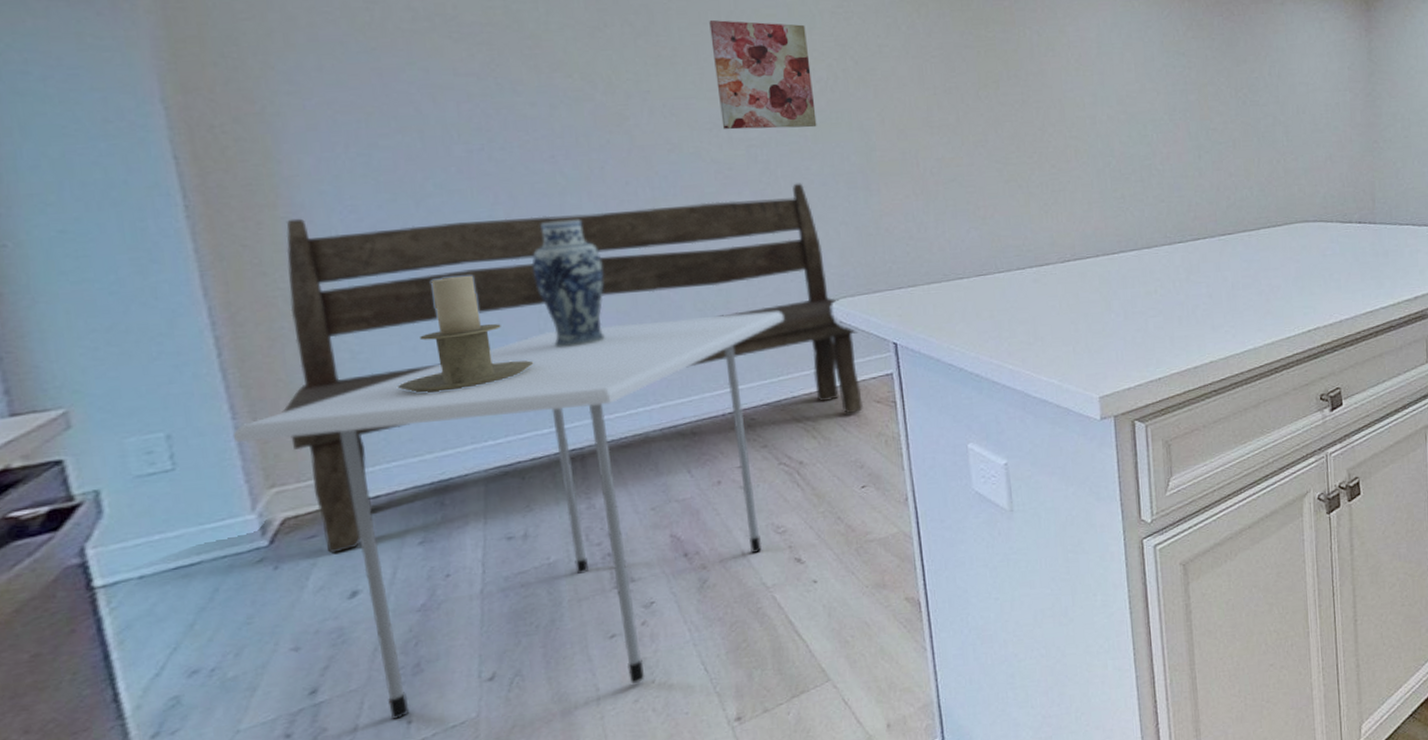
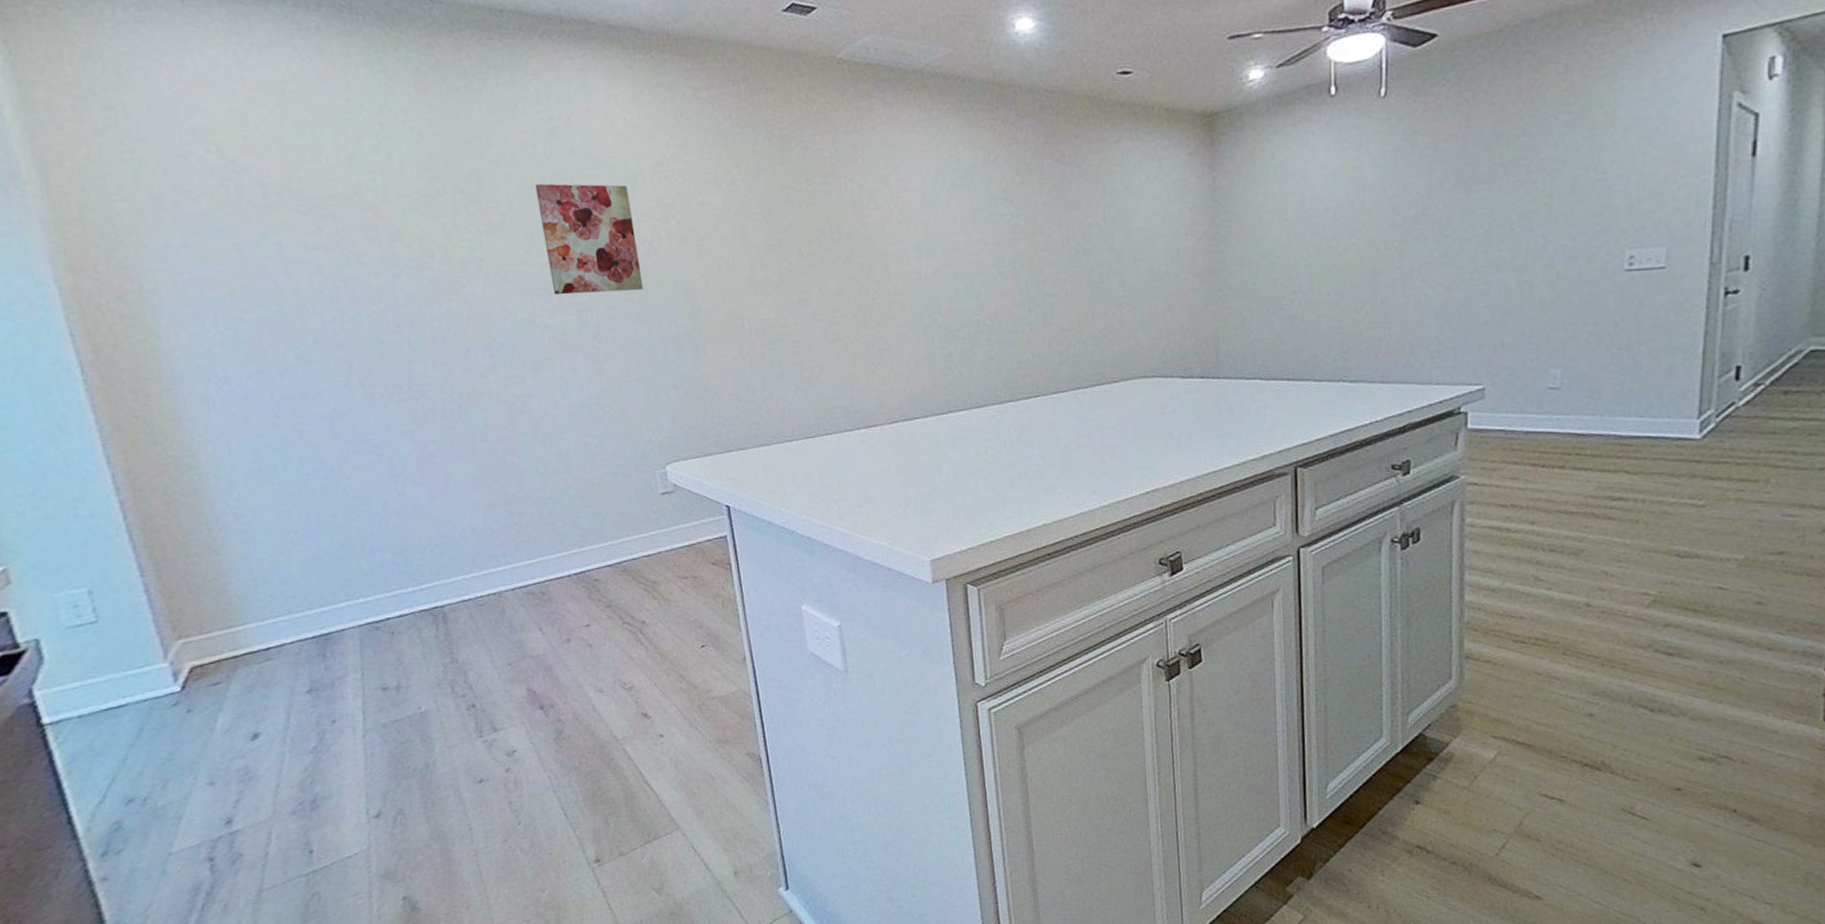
dining table: present [233,311,784,719] -> none [143,474,621,849]
bench: present [282,183,863,554] -> none [169,347,700,699]
candle holder: present [396,275,535,393] -> none [277,442,396,554]
vase: present [531,220,605,348] -> none [386,388,457,511]

